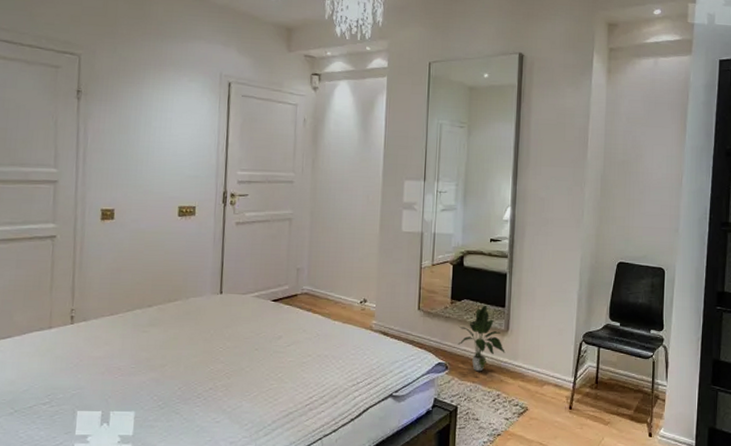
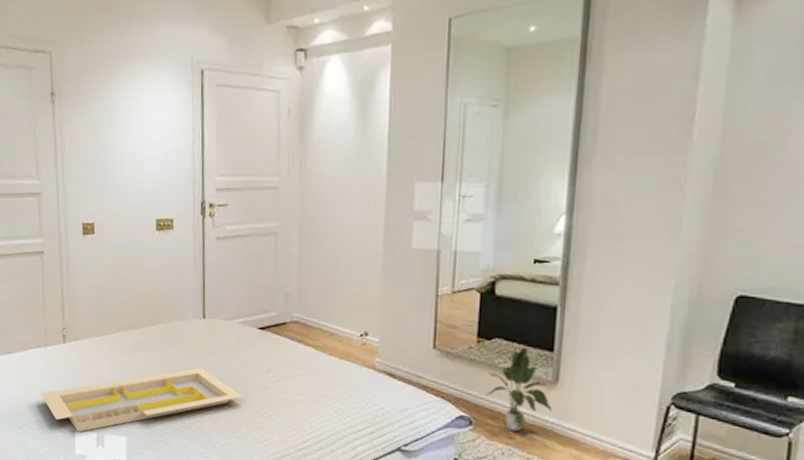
serving tray: none [39,338,256,412] -> present [40,367,243,432]

